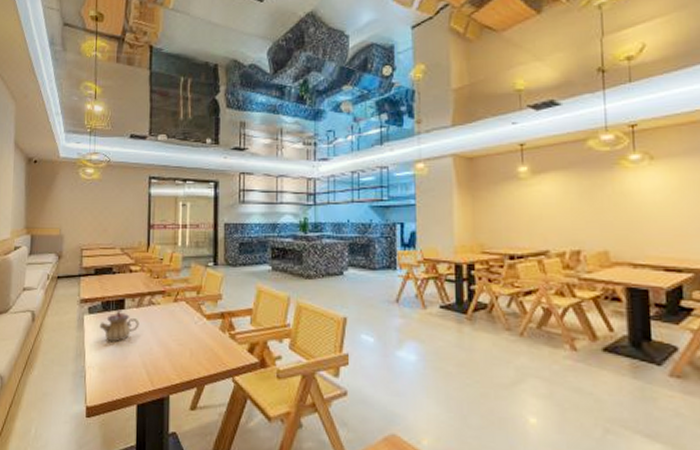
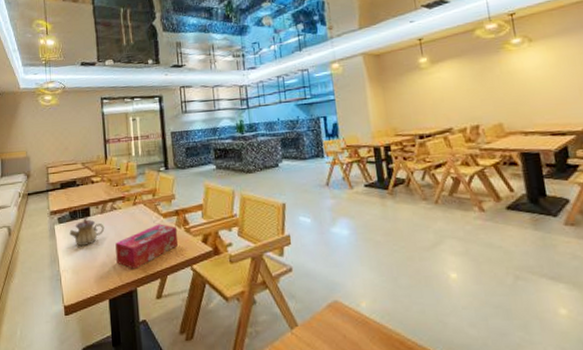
tissue box: none [149,326,221,374] -> present [115,224,179,269]

